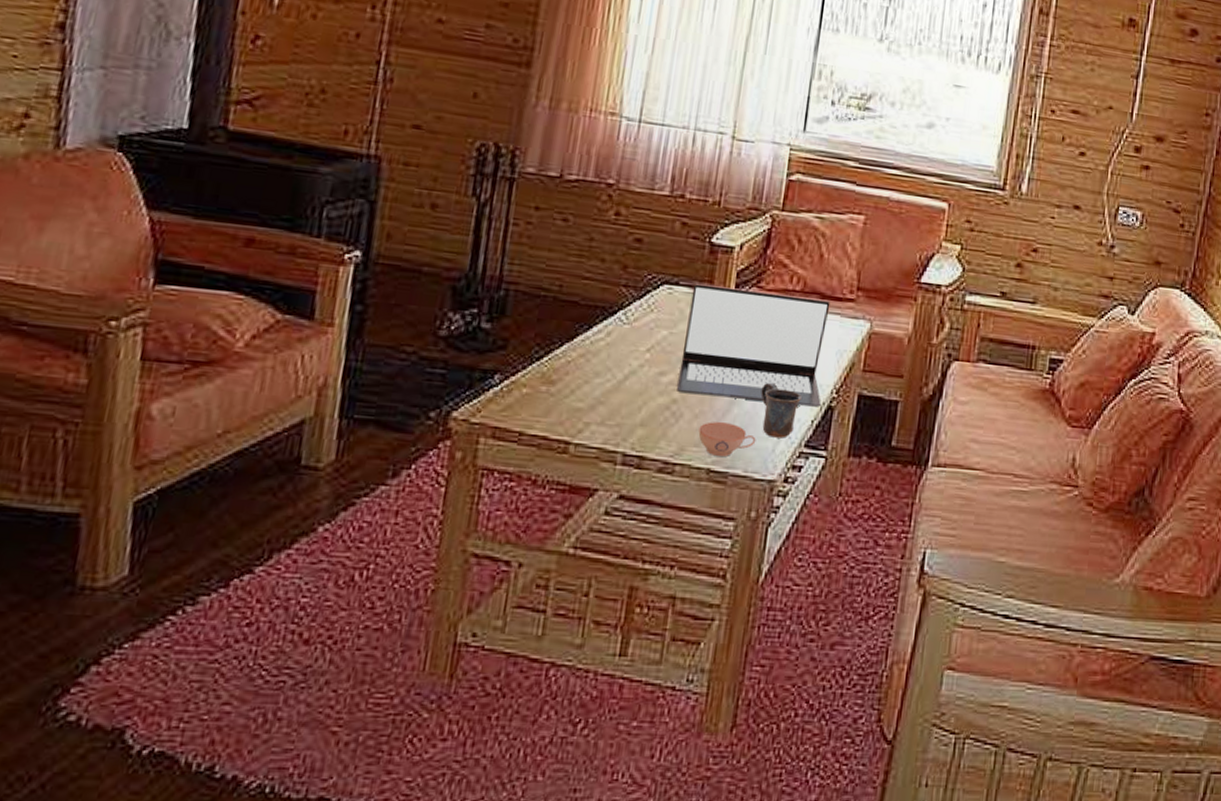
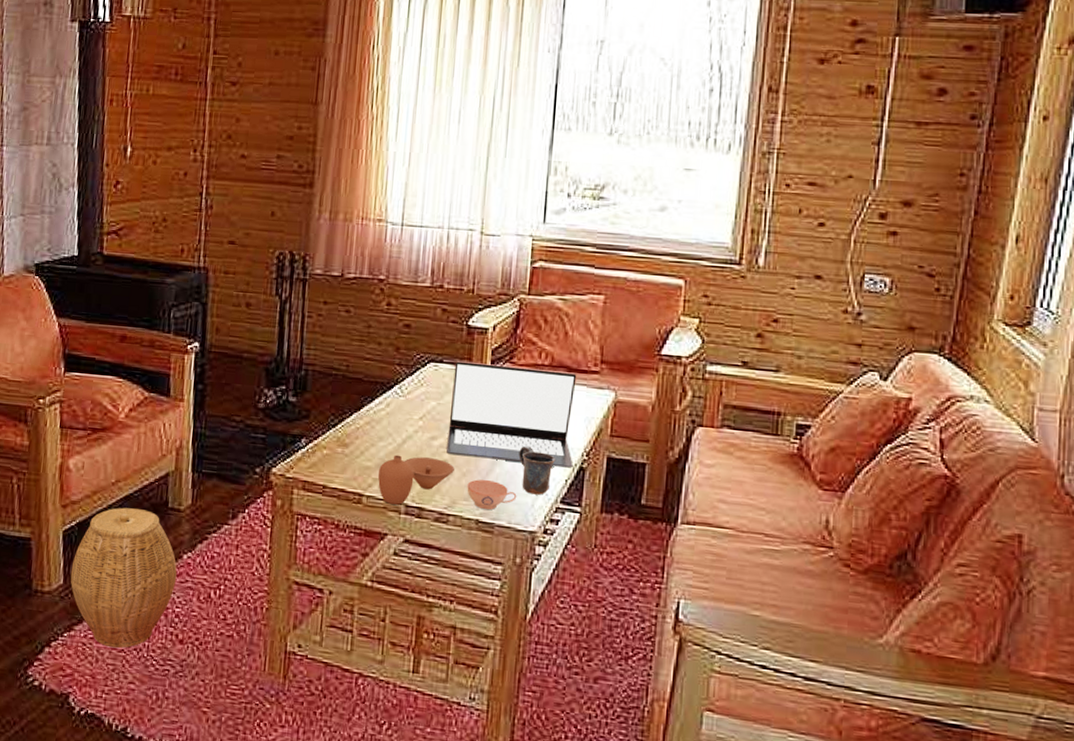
woven basket: none [140,467,308,659] -> present [70,507,177,648]
decorative bowl: none [590,393,685,454] -> present [378,454,454,505]

